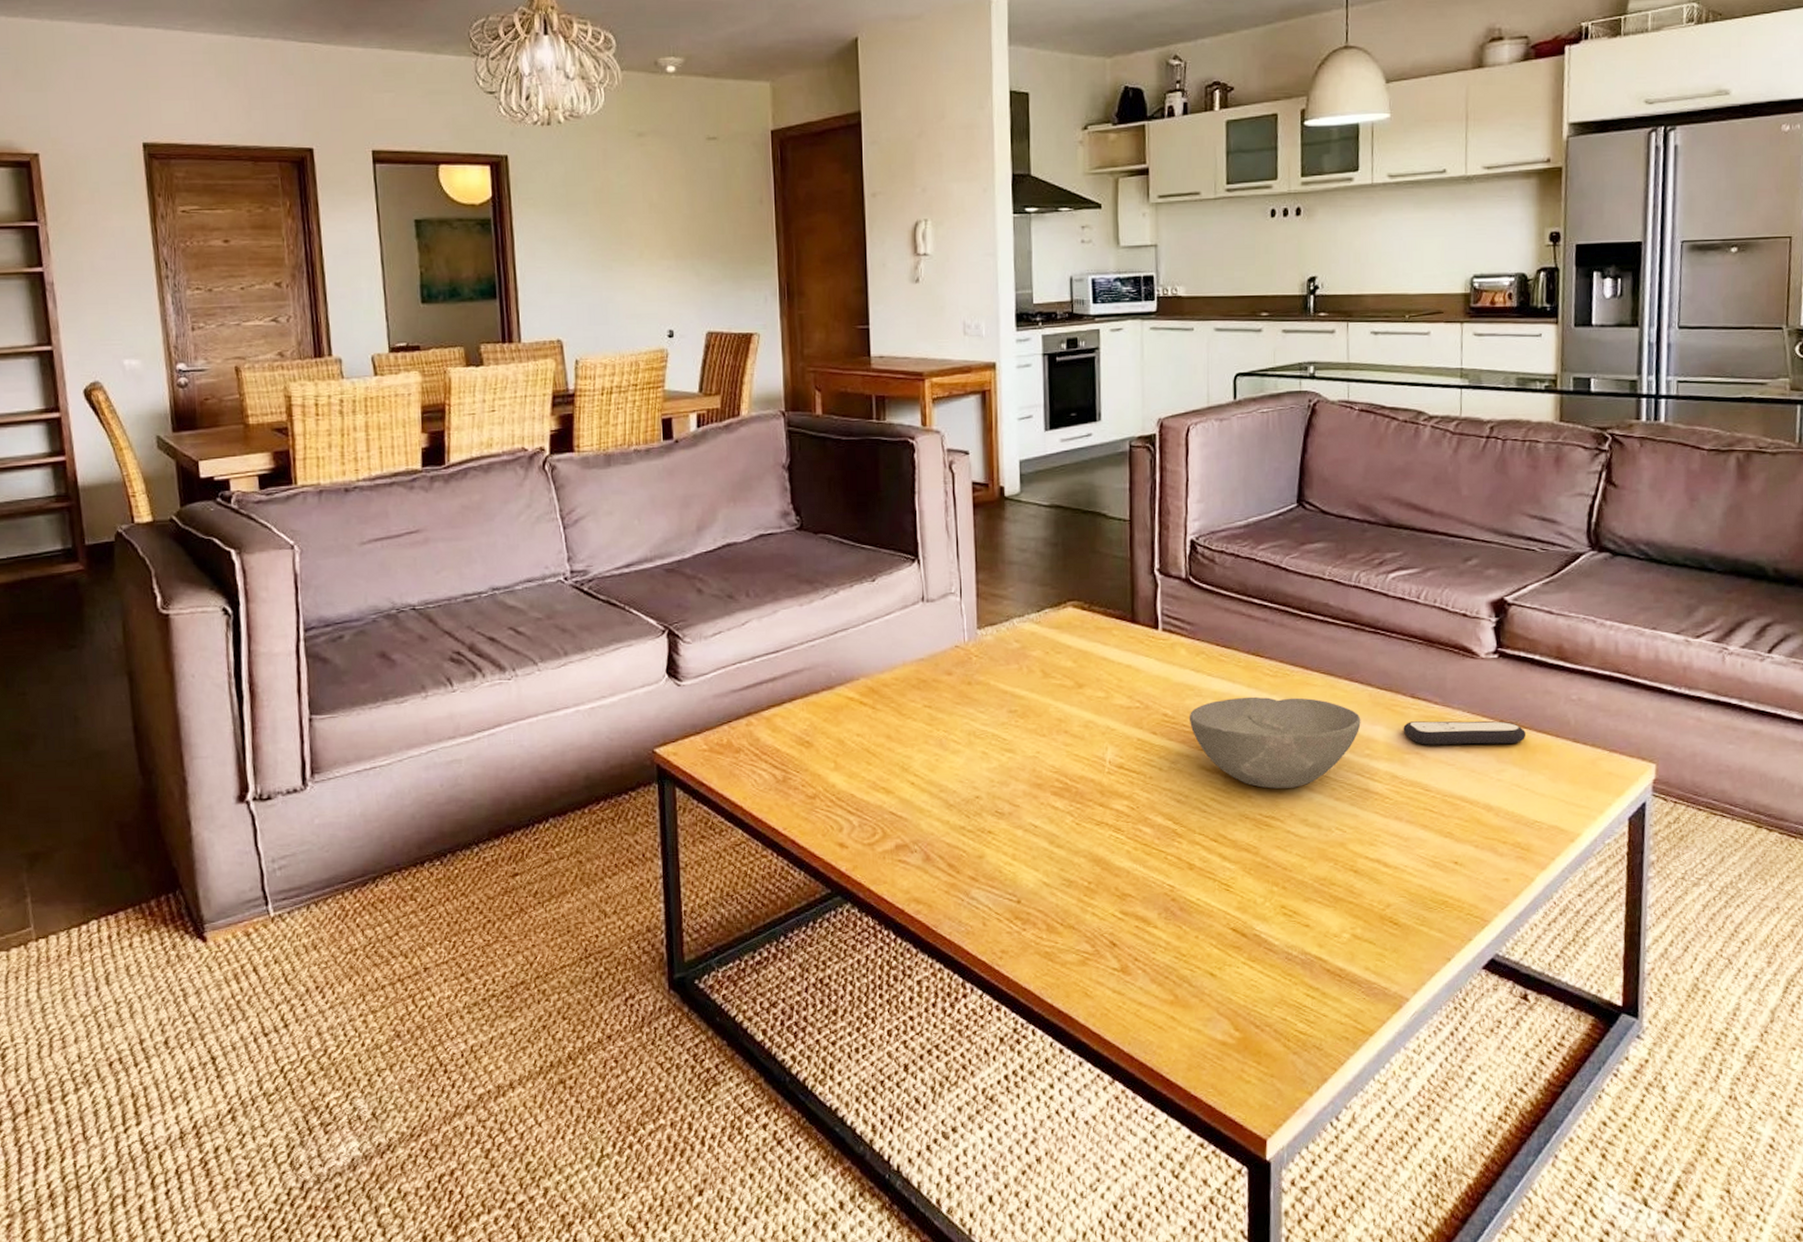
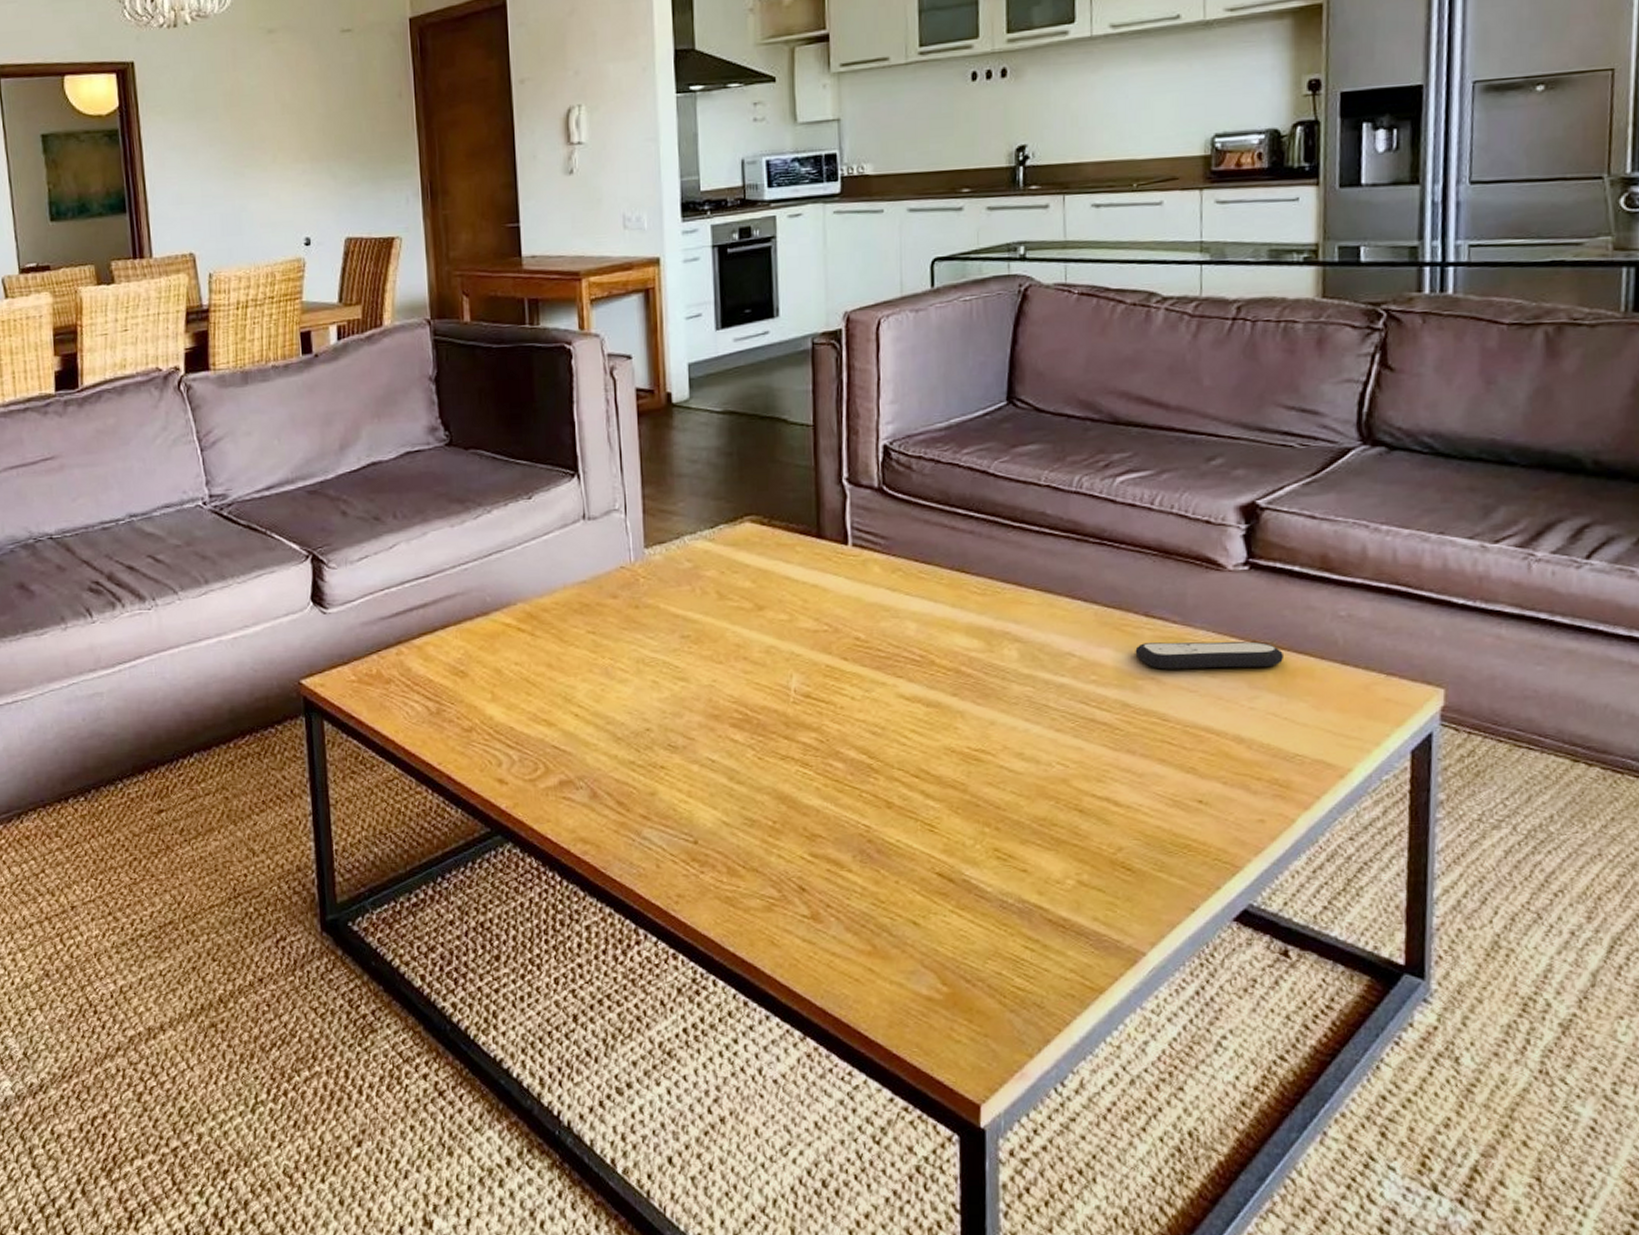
bowl: present [1189,696,1361,789] -> none [884,617,1085,719]

